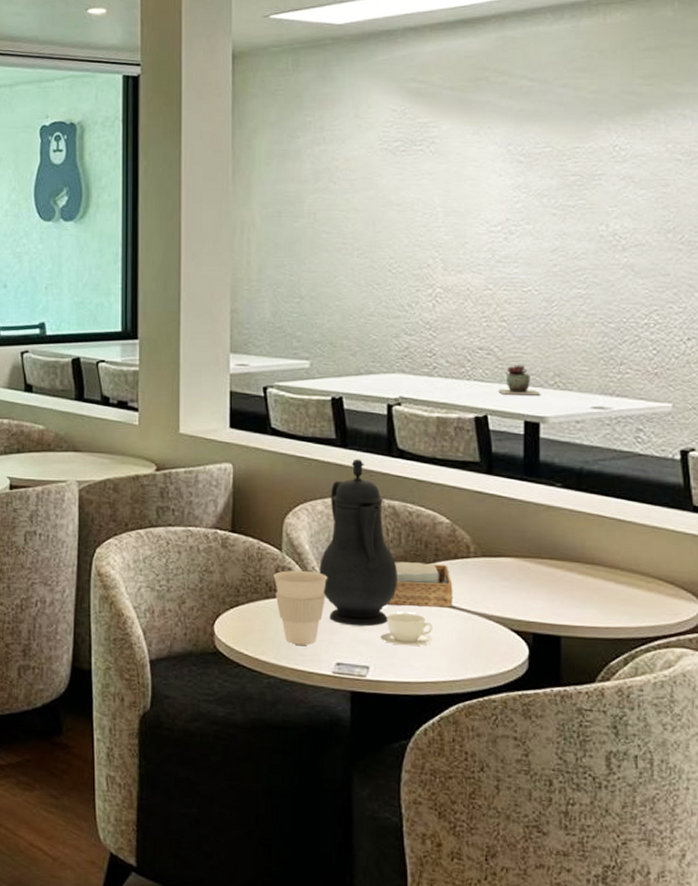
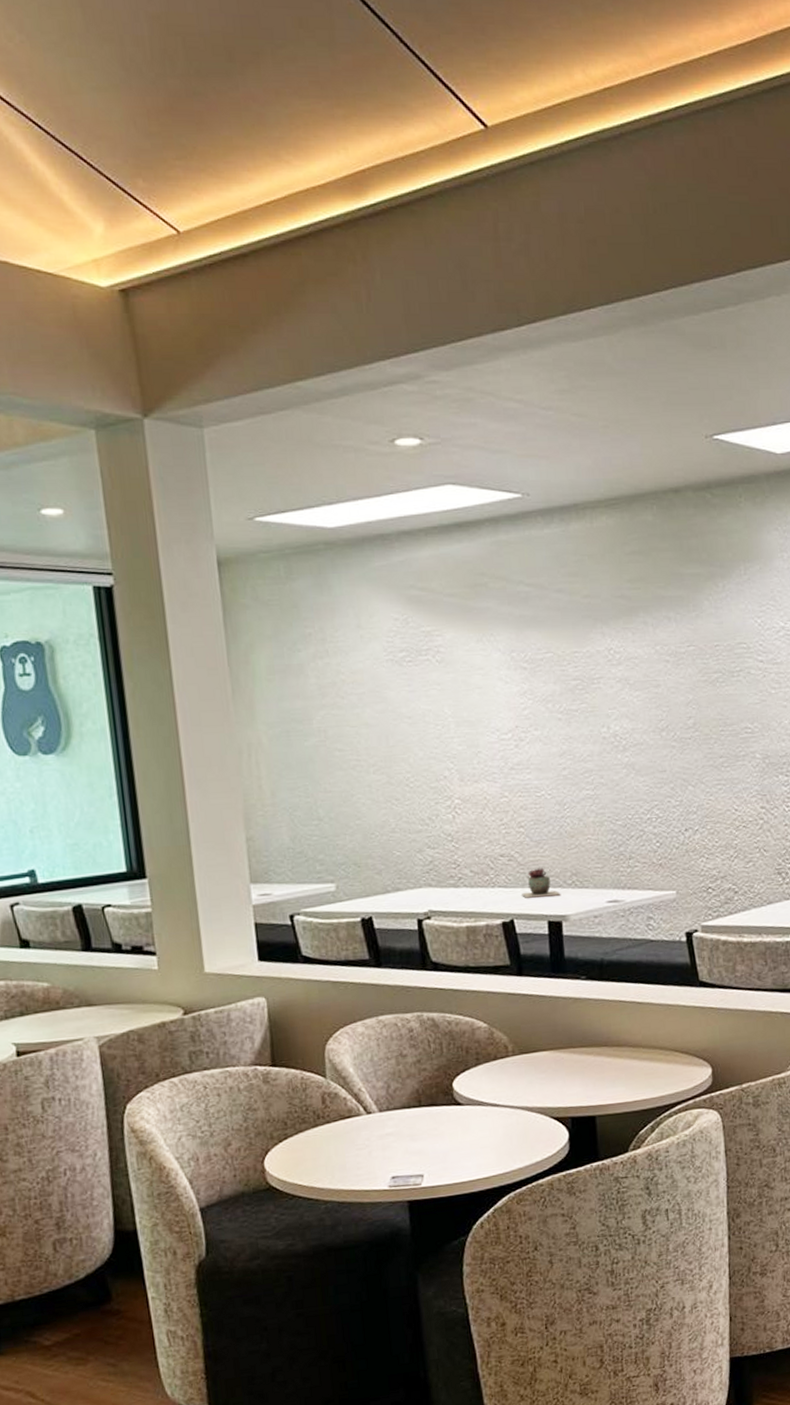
cup: present [273,570,327,645] -> none [320,1093,375,1167]
coffeepot: present [319,458,397,627] -> none [365,976,443,1140]
teacup: present [380,613,432,646] -> none [431,1117,481,1150]
napkin holder: present [387,562,453,608] -> none [434,1066,497,1114]

